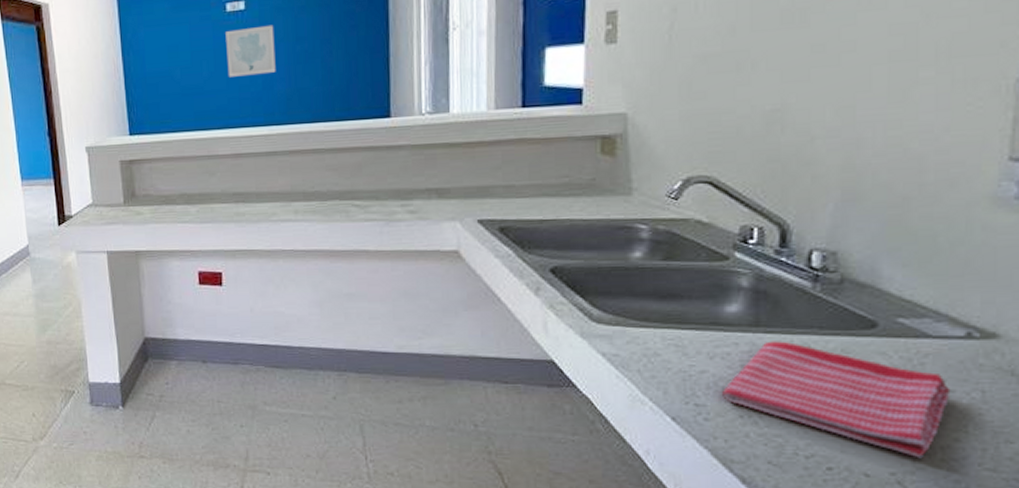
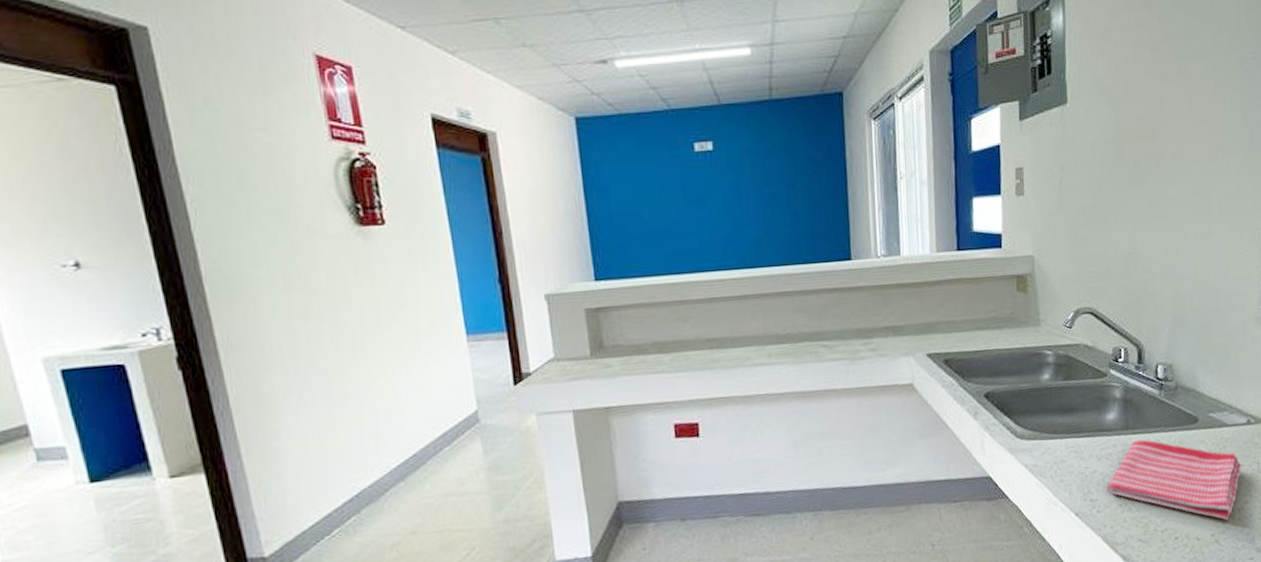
wall art: present [225,25,276,77] -> none [694,167,746,219]

